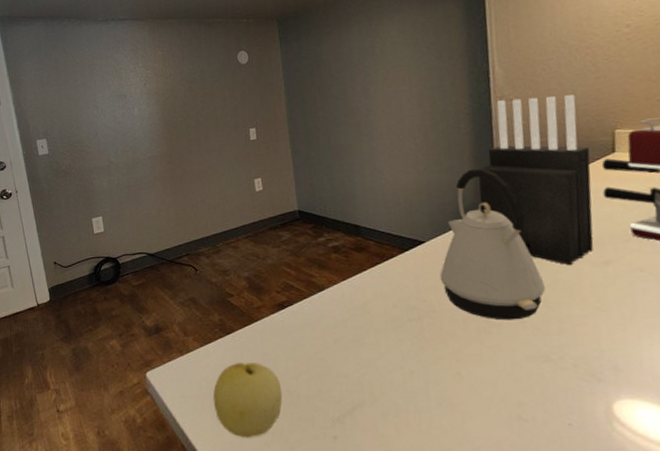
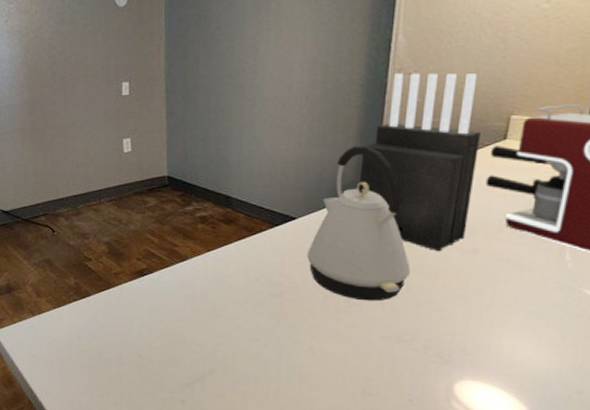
apple: present [212,362,283,438] -> none [63,325,134,398]

